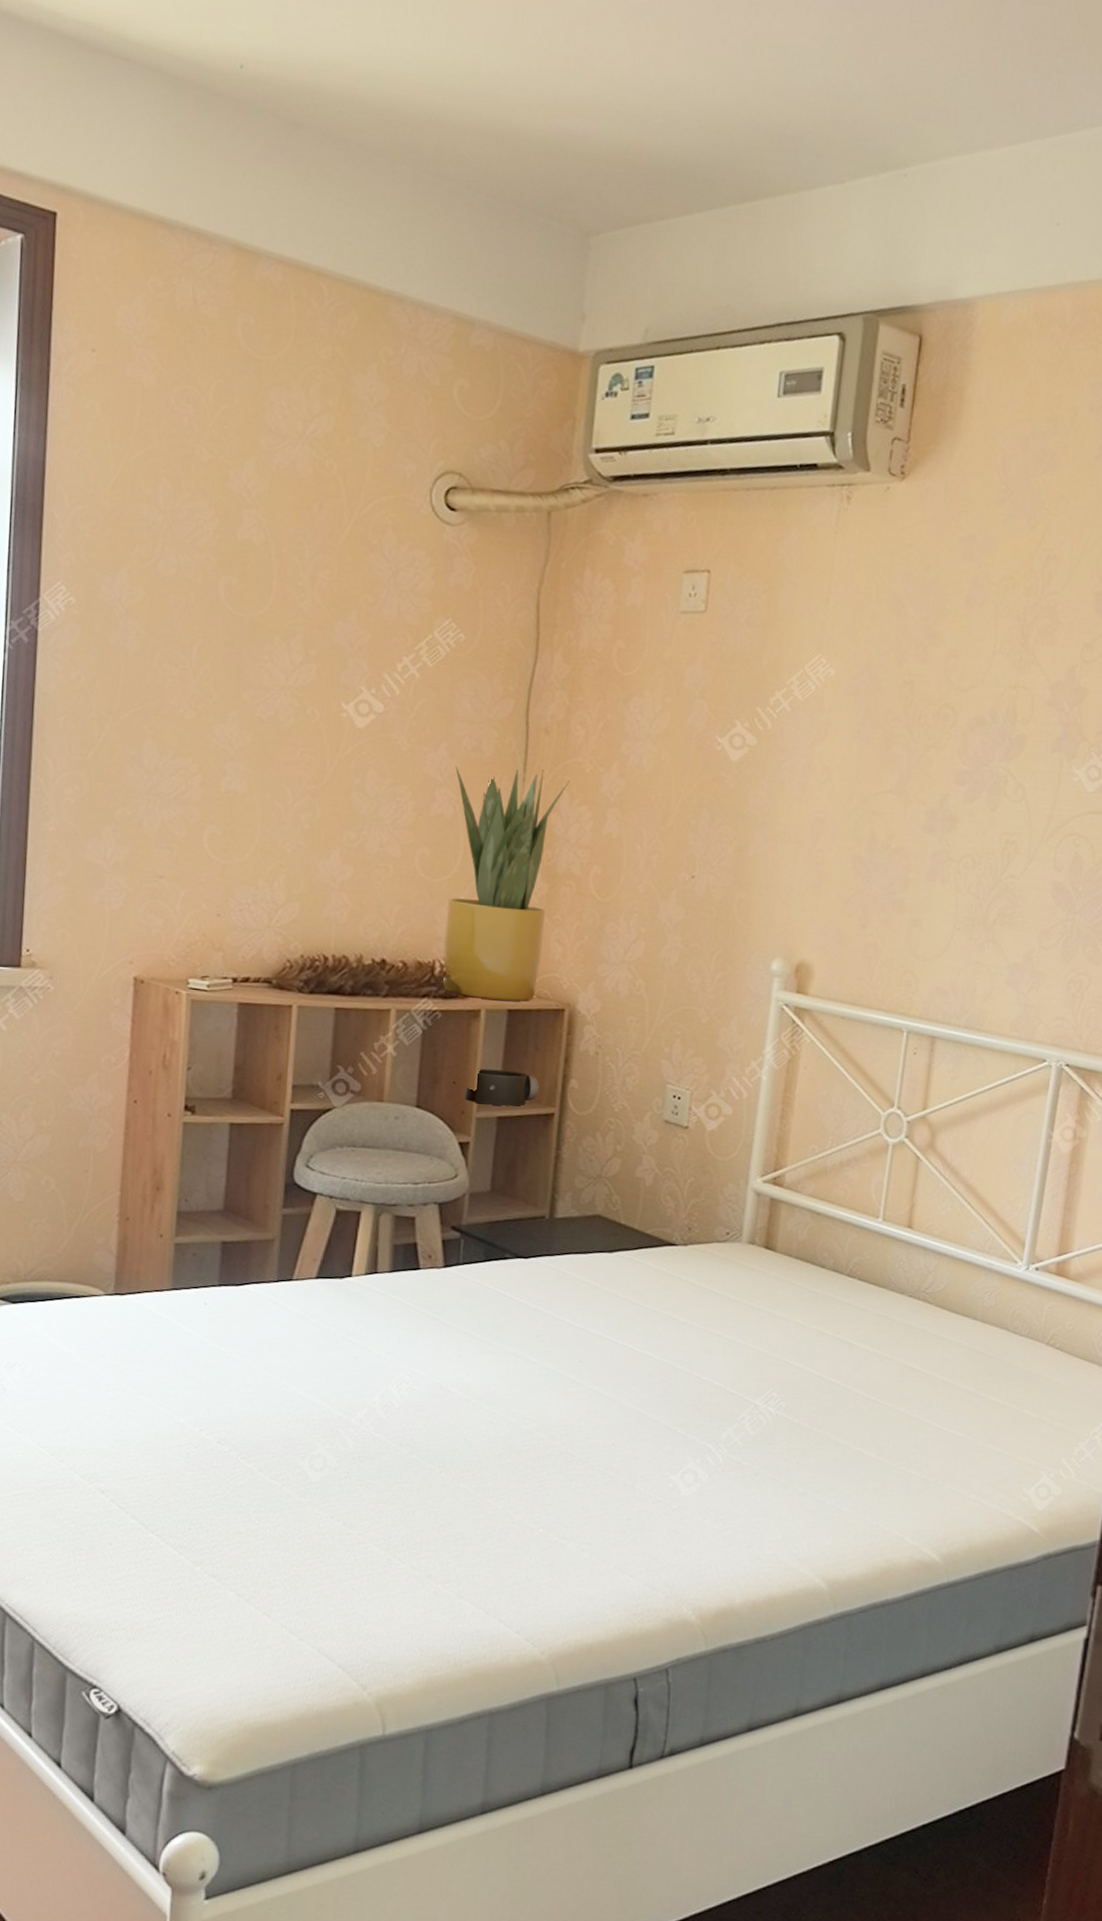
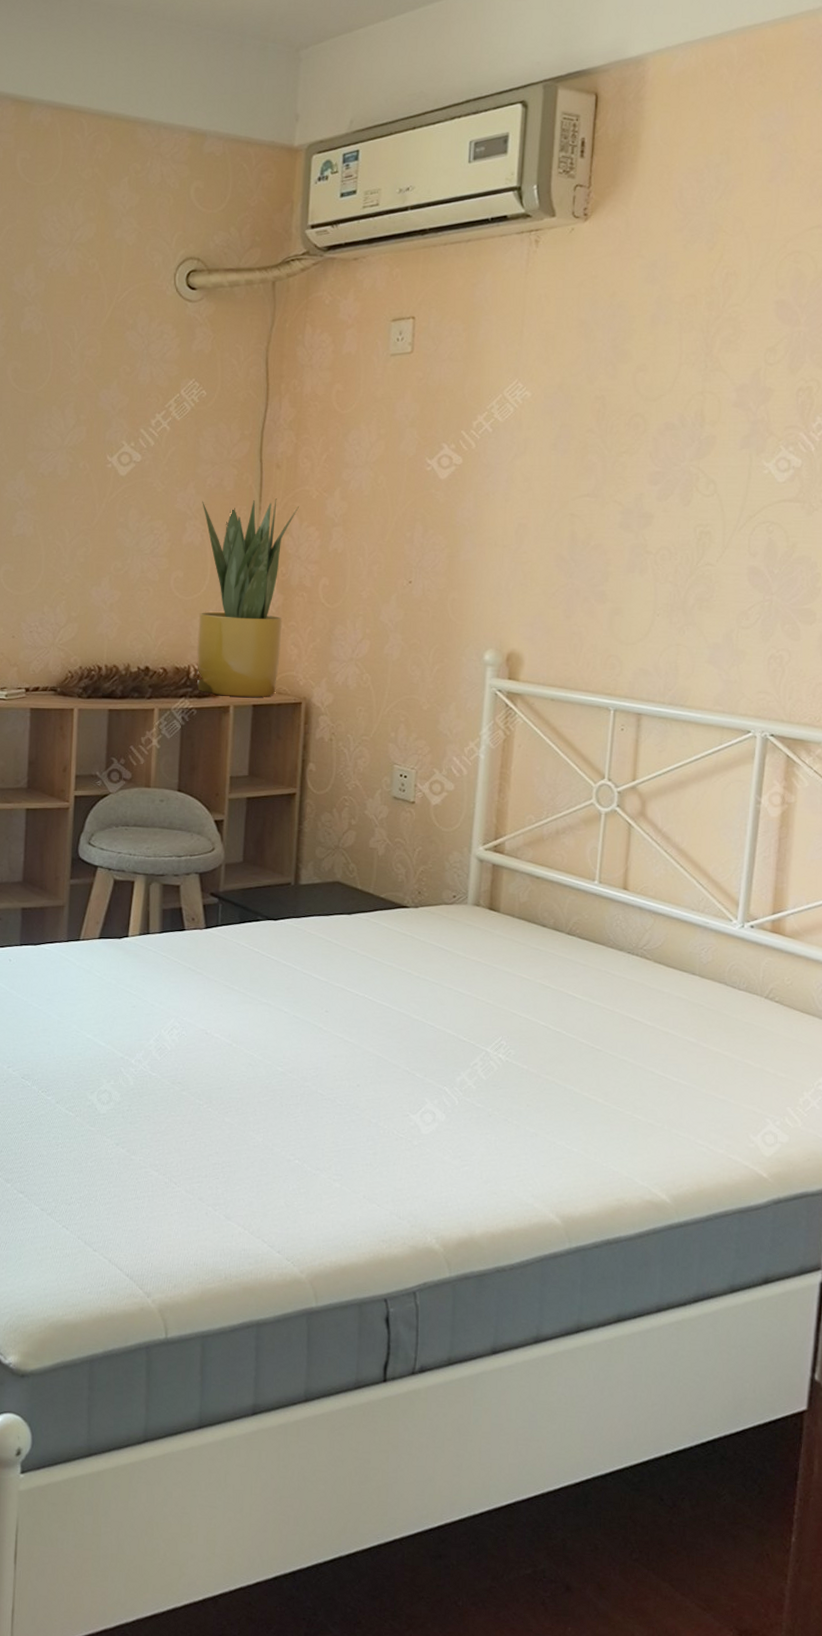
alarm clock: present [453,1068,541,1106] -> none [208,756,283,788]

